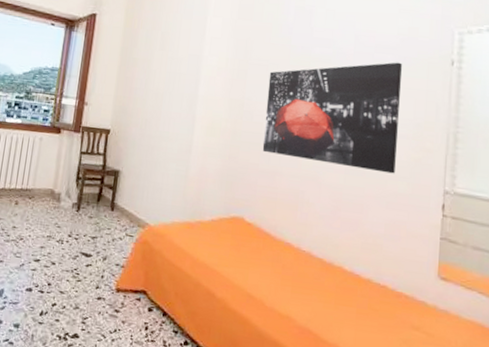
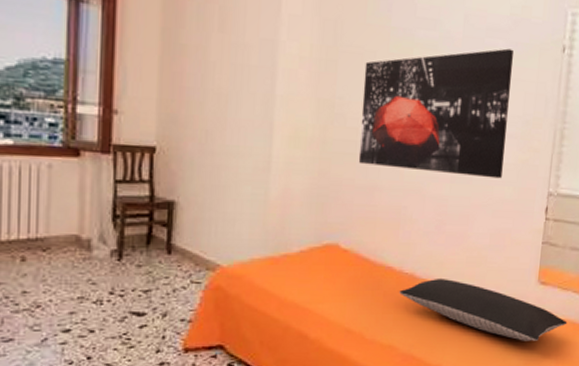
pillow: none [297,259,474,338] -> present [399,277,568,341]

